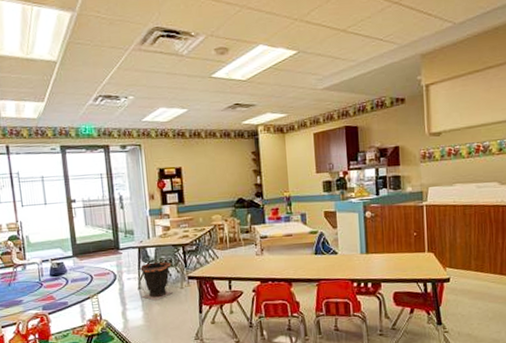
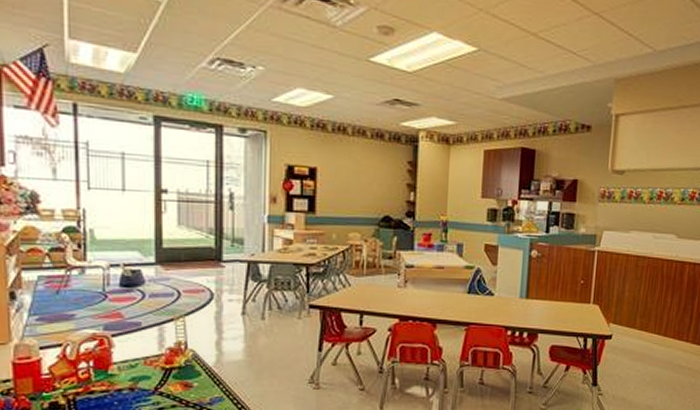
waste bin: present [140,261,173,301] -> none [245,282,289,331]

